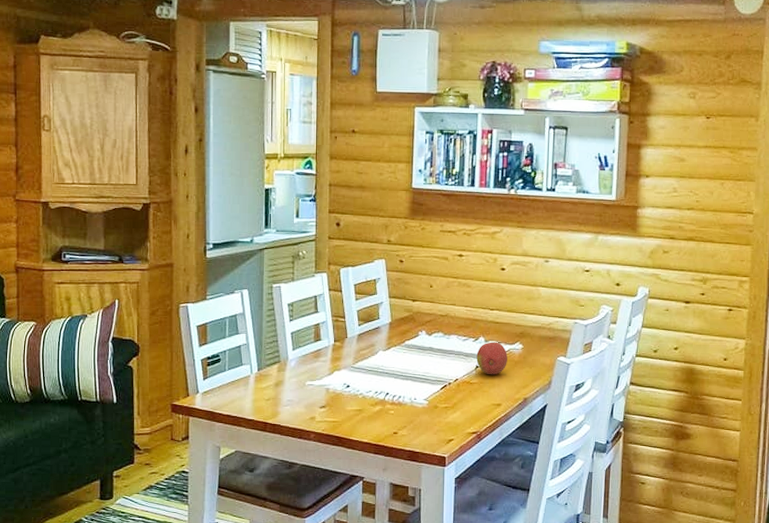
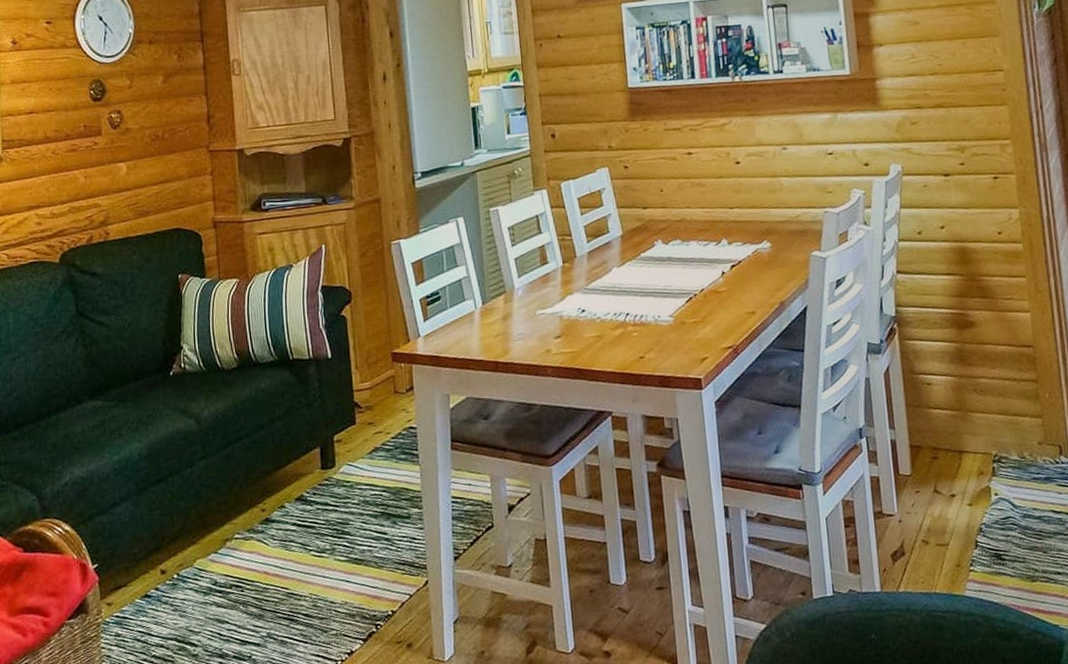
fruit: present [476,342,507,375] -> none [721,243,756,281]

